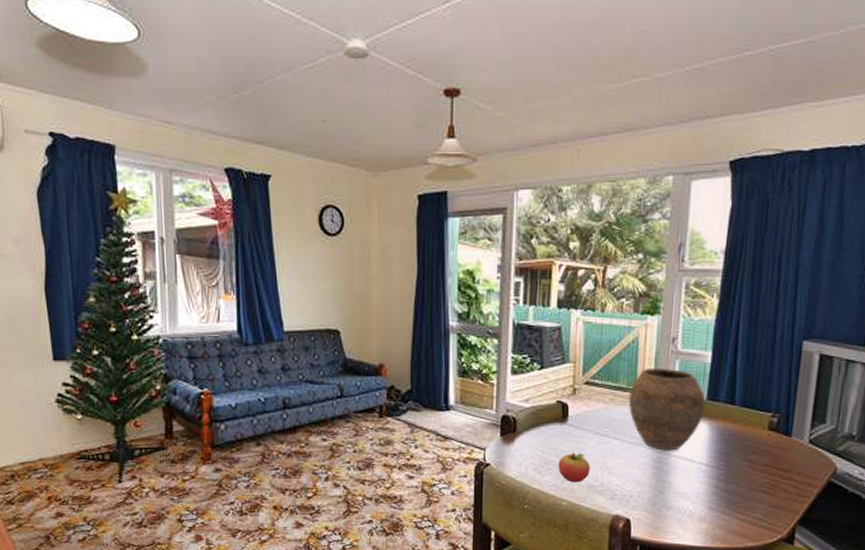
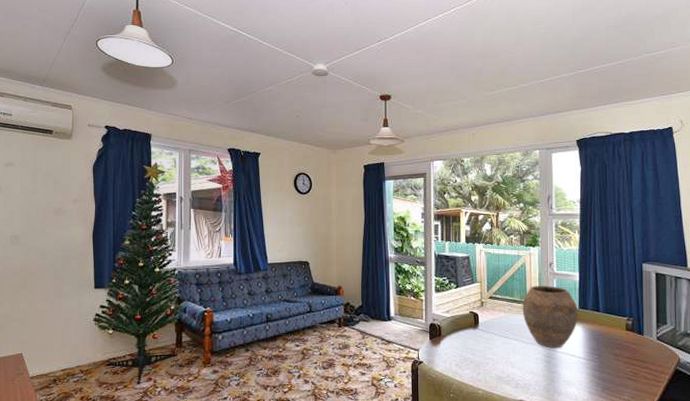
fruit: present [558,452,590,483] -> none [474,351,498,375]

